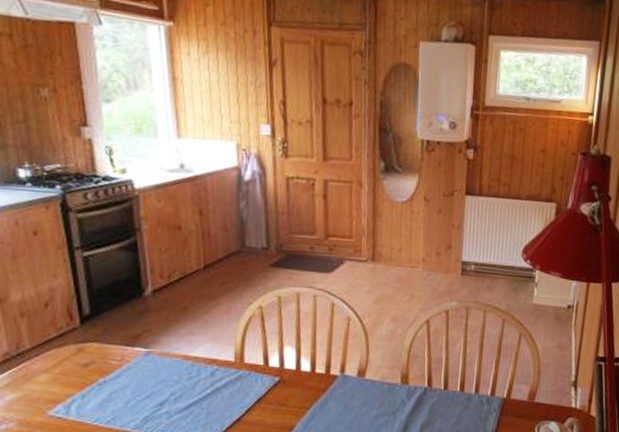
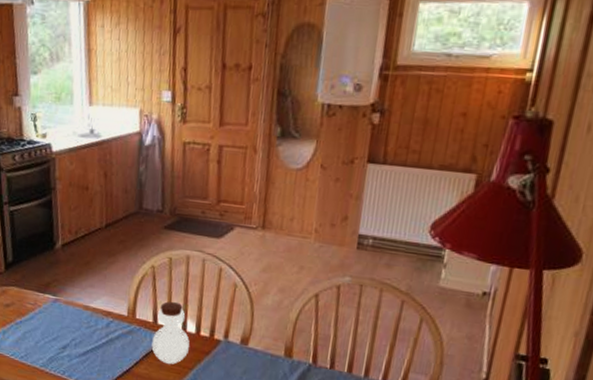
jar: none [264,341,305,407] -> present [152,301,190,365]

